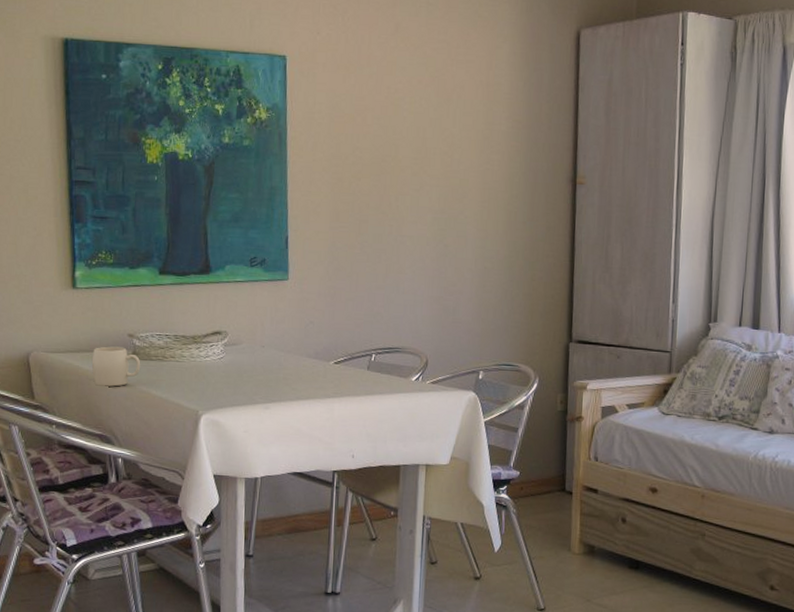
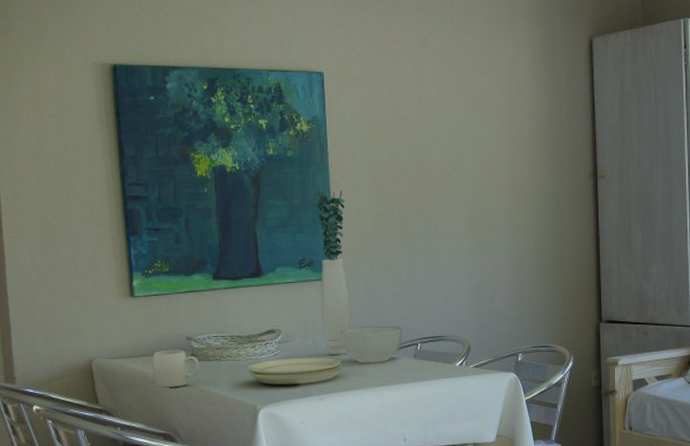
plate: none [190,362,291,391] -> present [247,357,343,385]
vase: none [270,183,302,362] -> present [315,189,350,355]
bowl: none [289,332,357,374] -> present [339,326,402,364]

